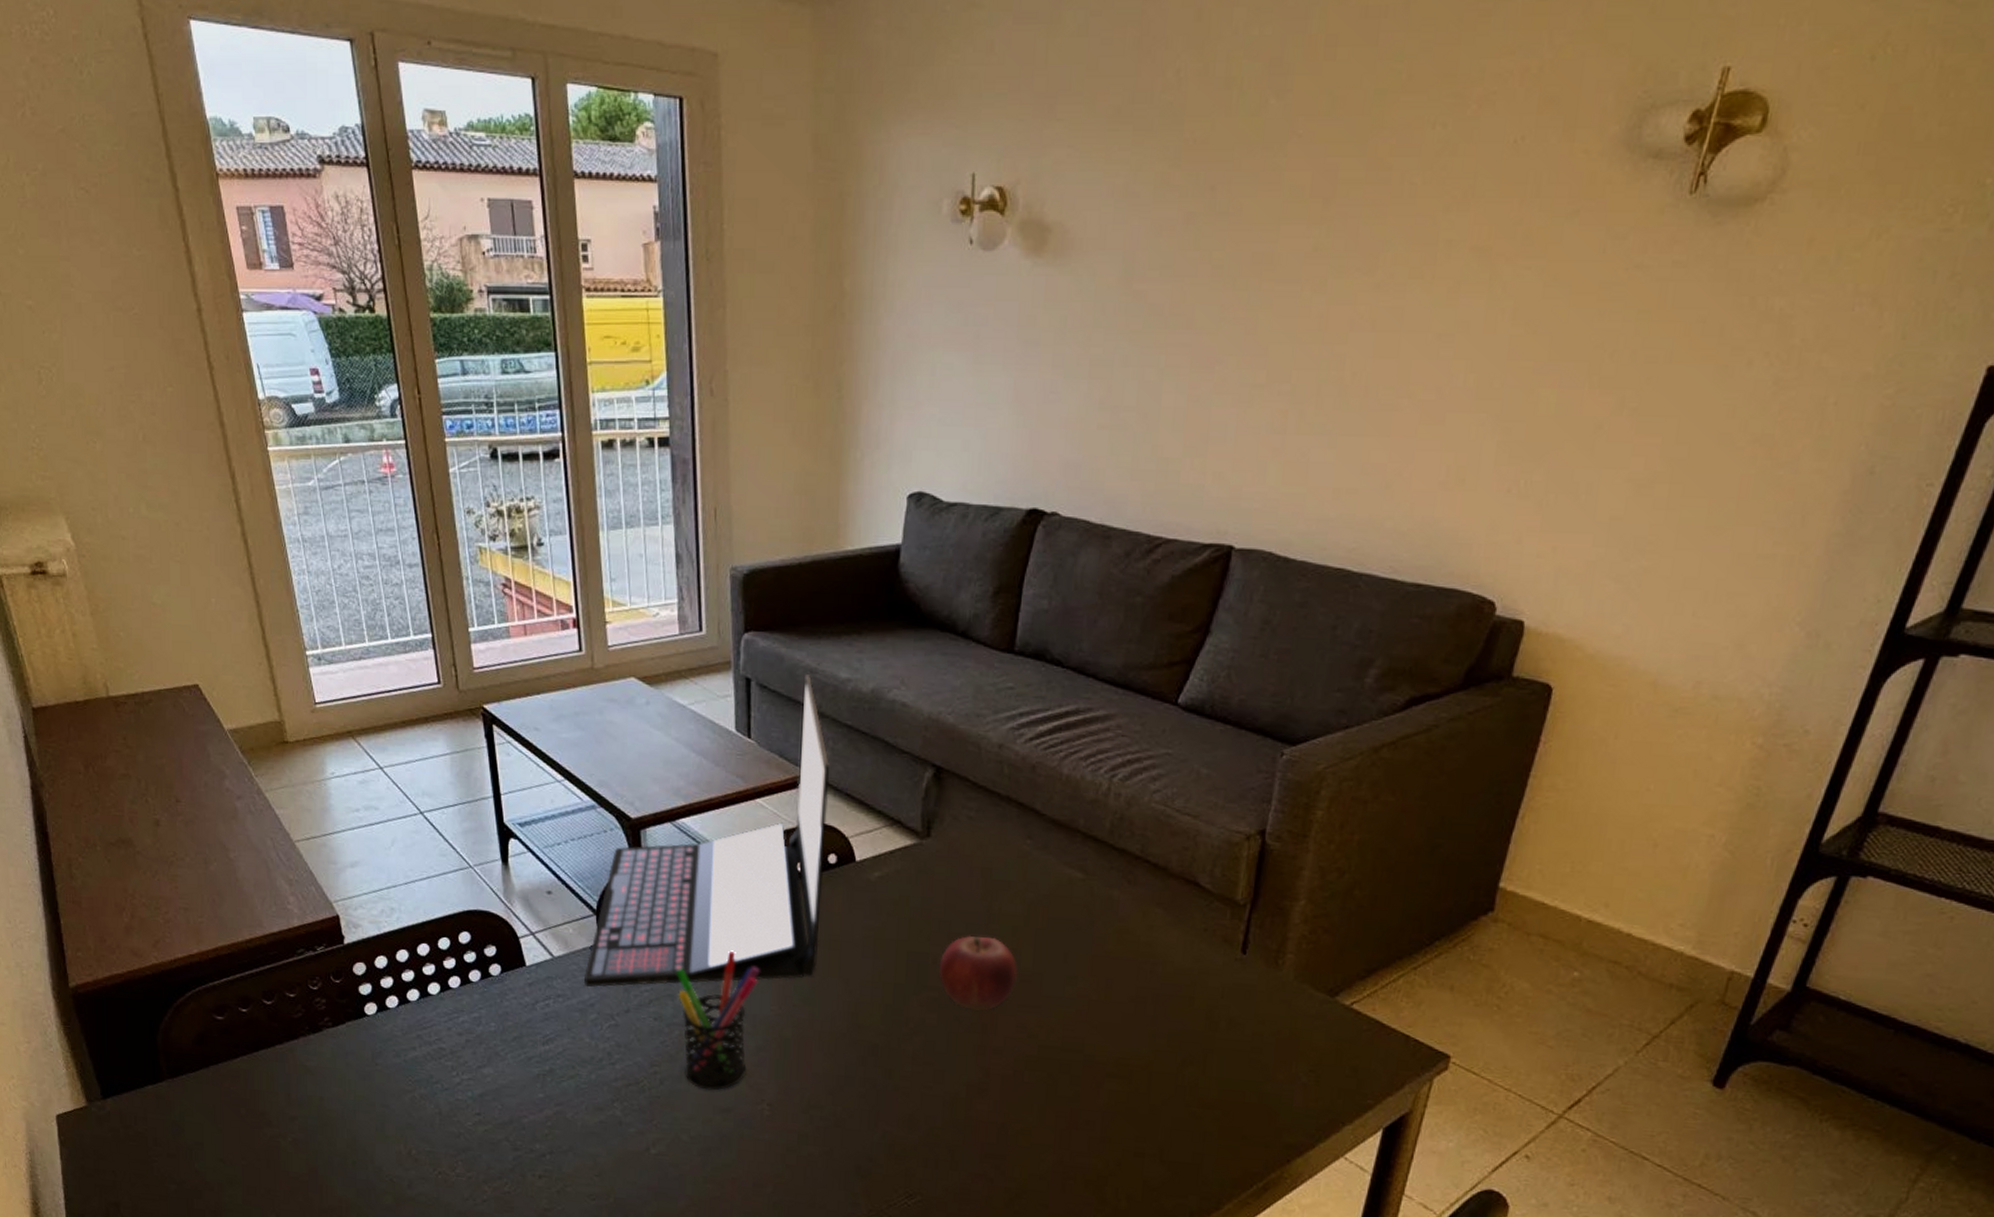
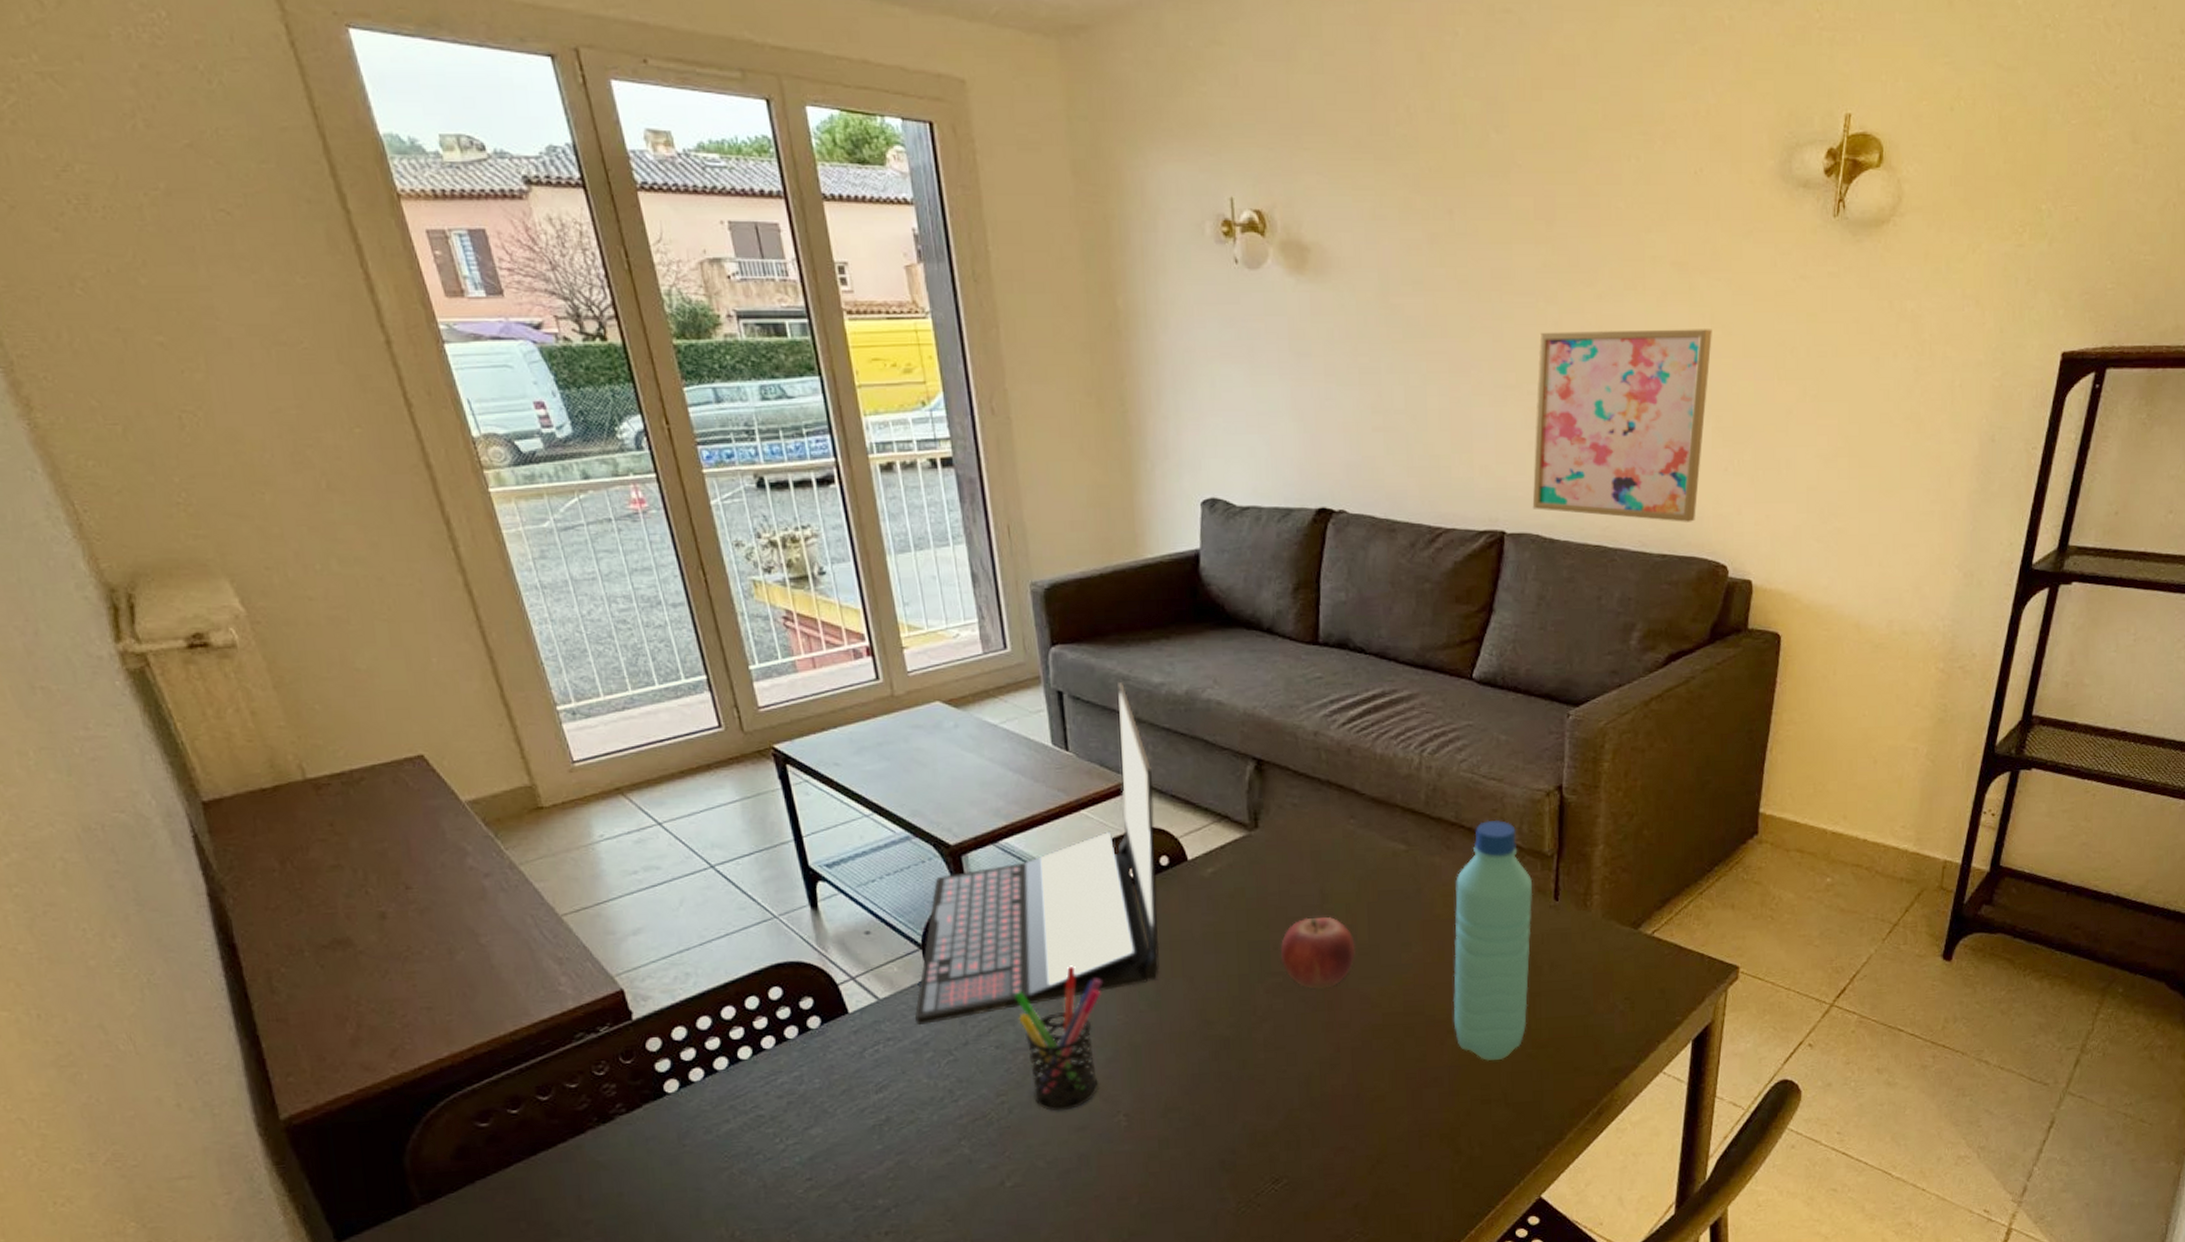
water bottle: none [1113,858,1218,1114] -> present [1453,819,1533,1060]
wall art: none [1268,325,1512,549] -> present [1532,329,1712,522]

